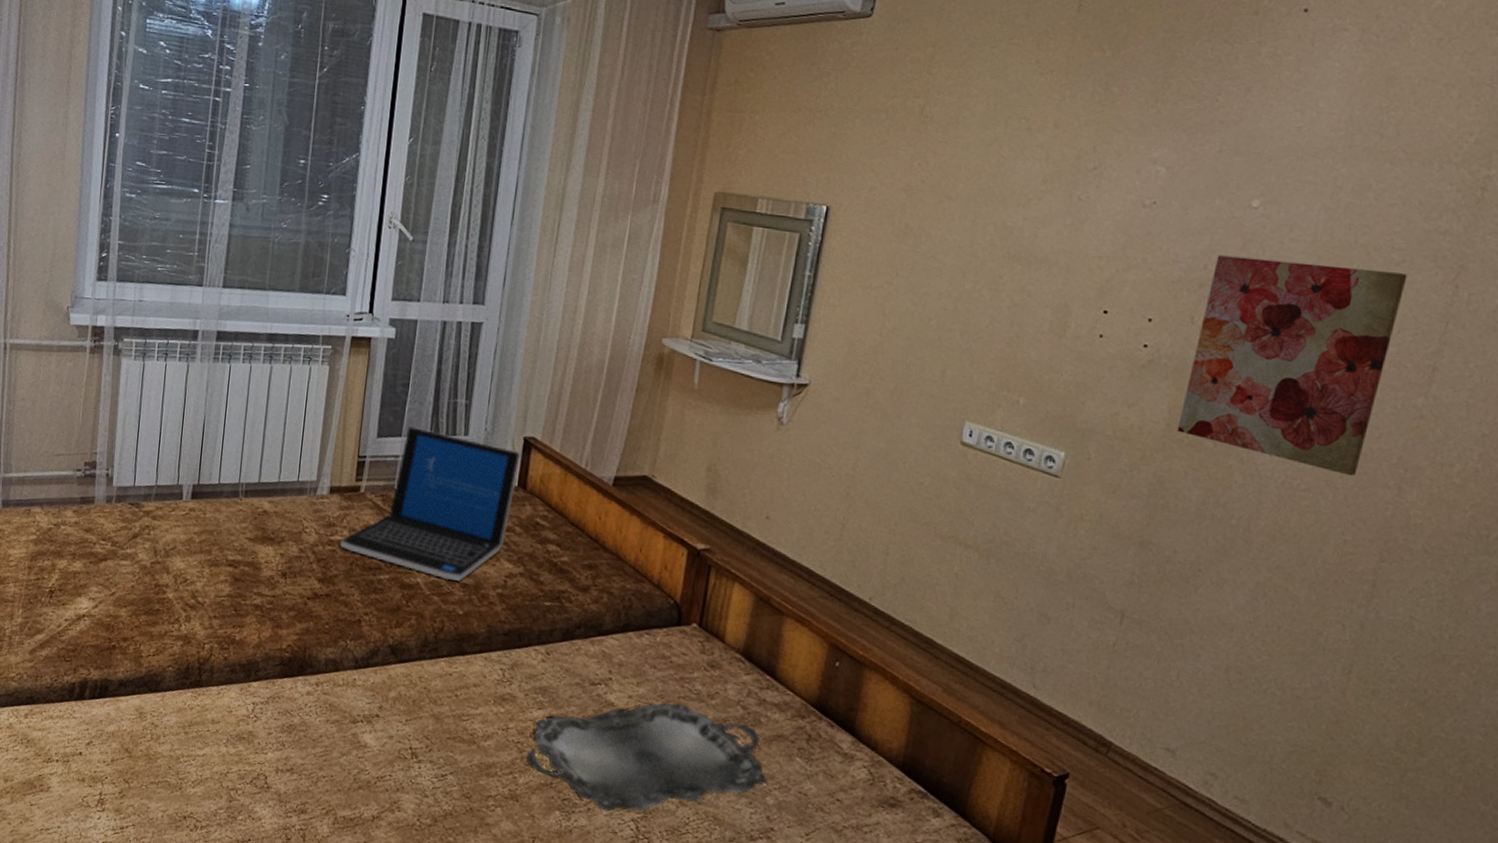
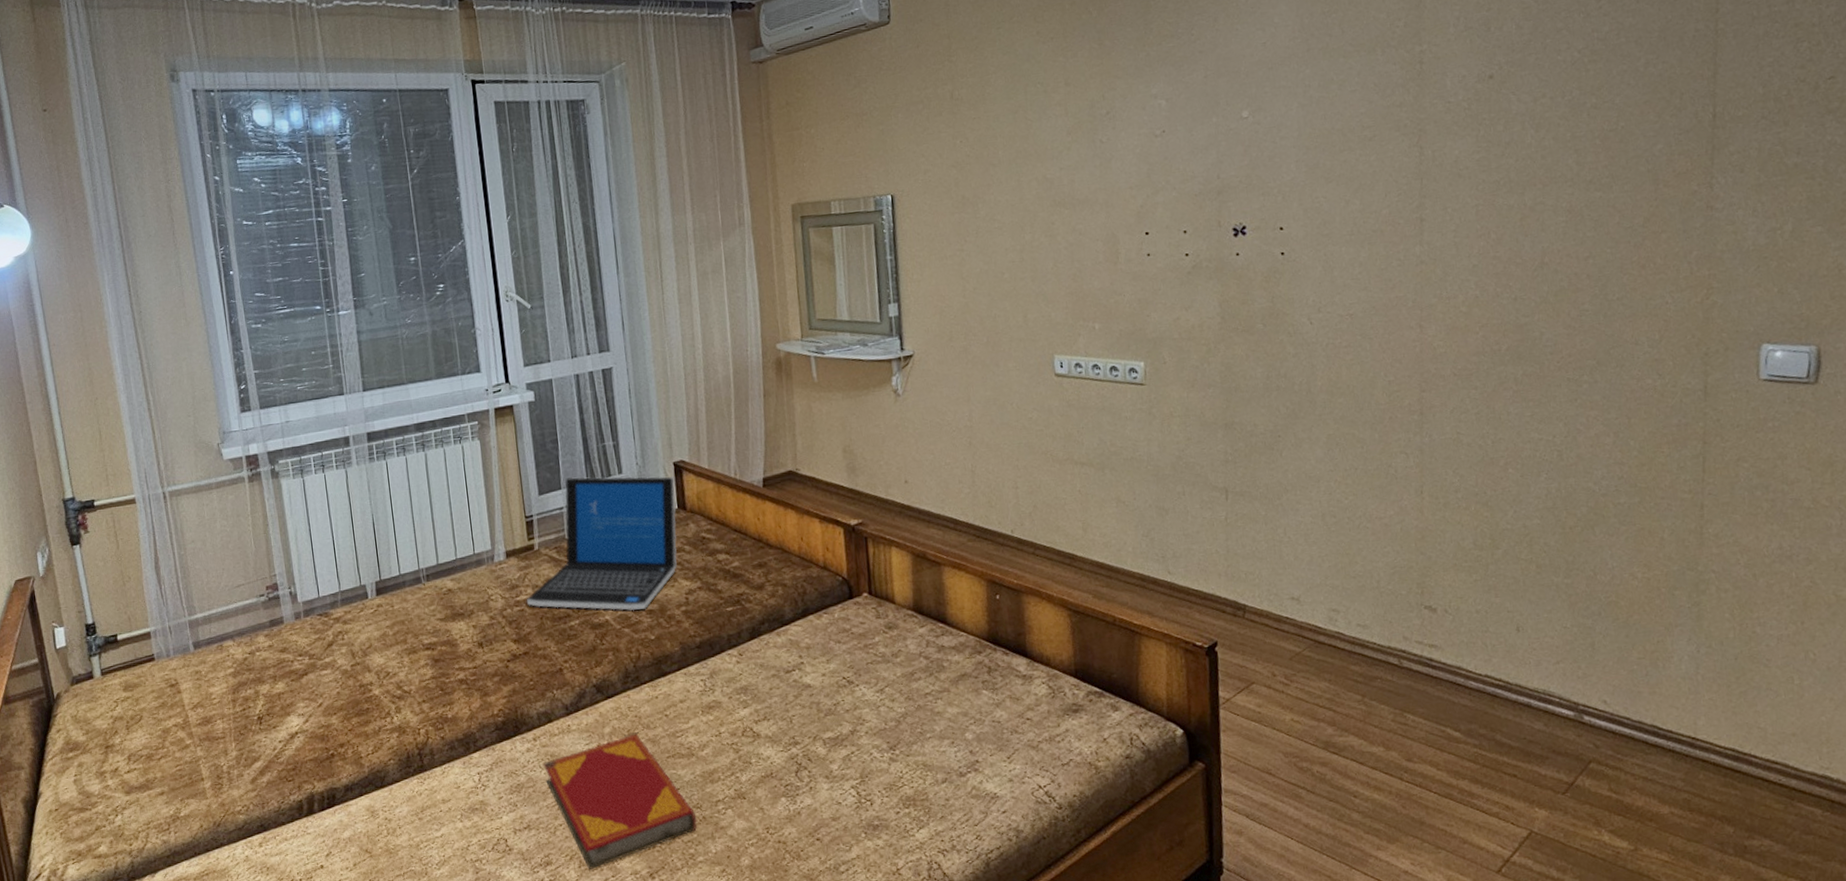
hardback book: none [319,705,464,830] -> present [543,733,697,869]
serving tray: present [526,702,768,812] -> none [742,668,964,786]
wall art: present [1177,255,1408,477] -> none [1225,146,1384,326]

